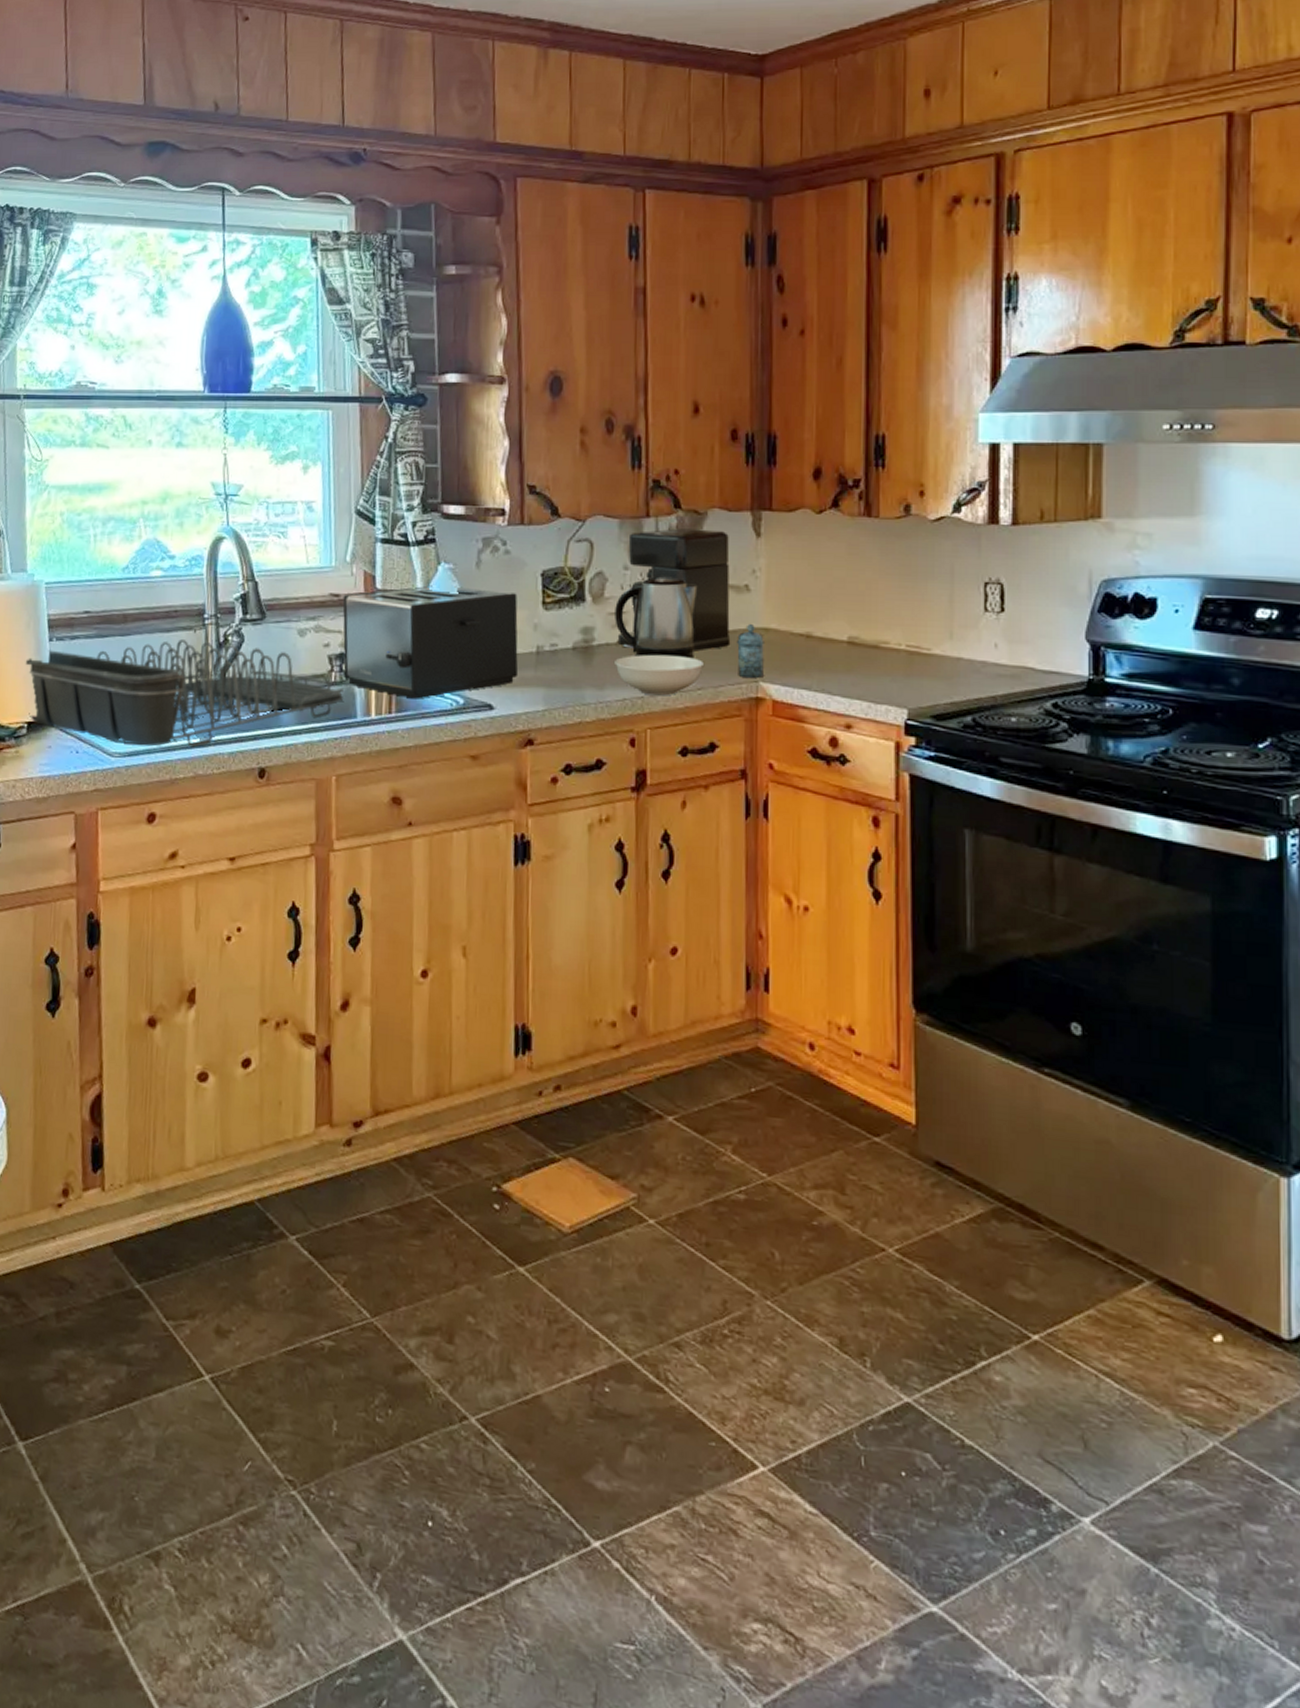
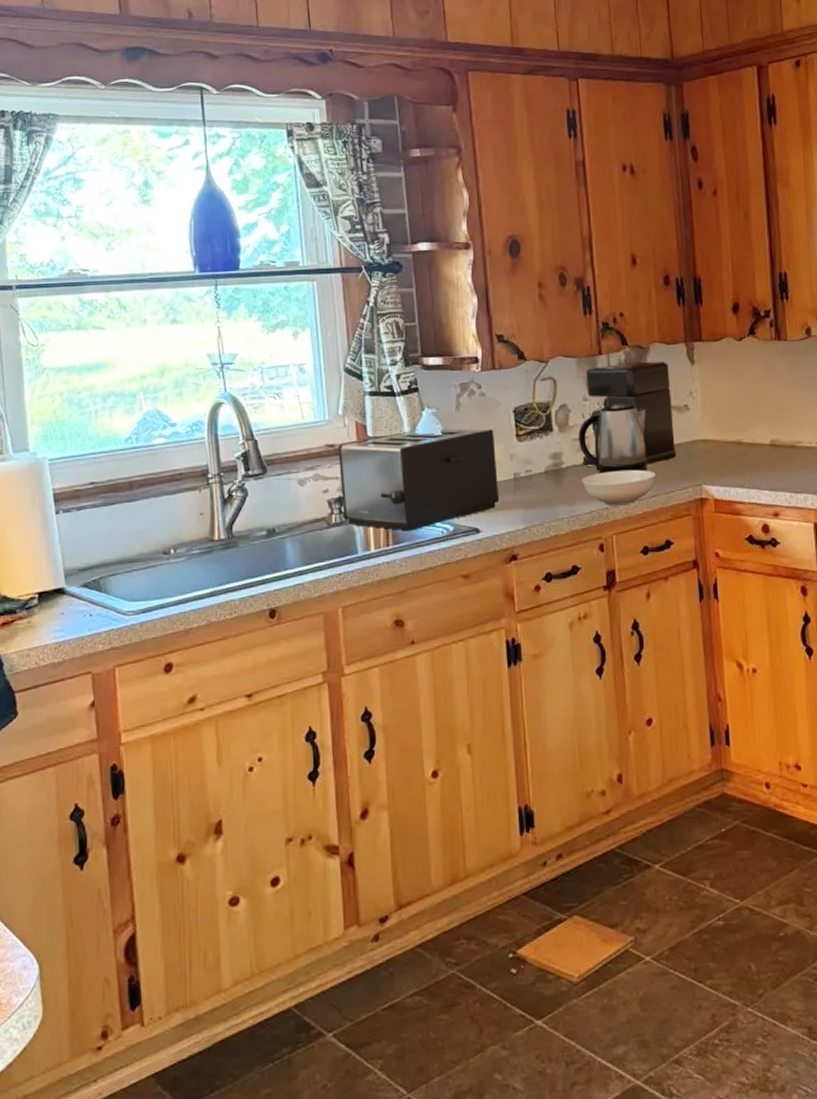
dish rack: present [25,639,343,748] -> none [32,498,344,602]
canister: present [737,624,764,678] -> none [682,438,705,482]

